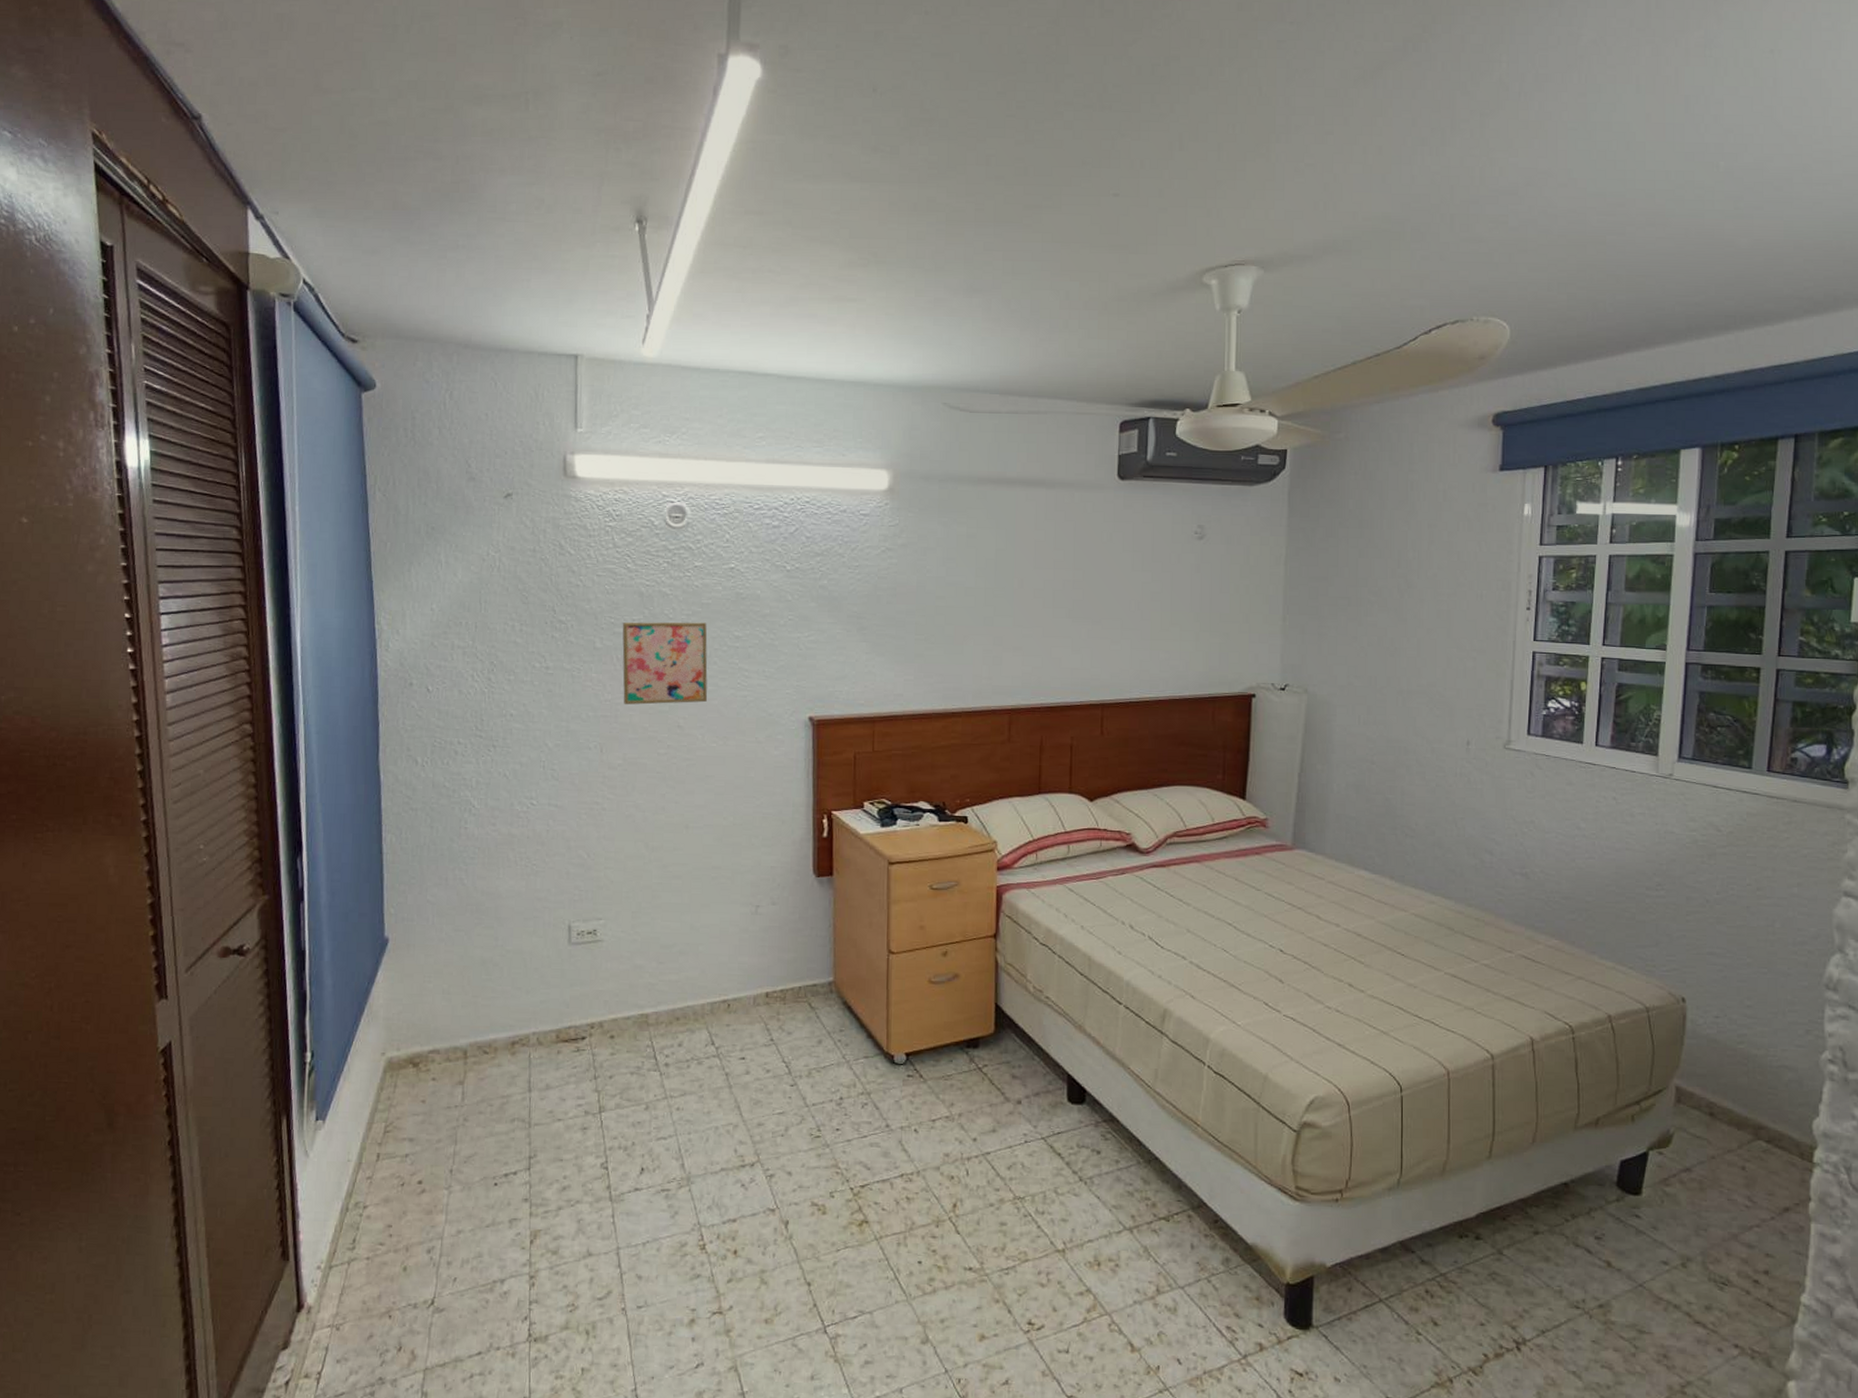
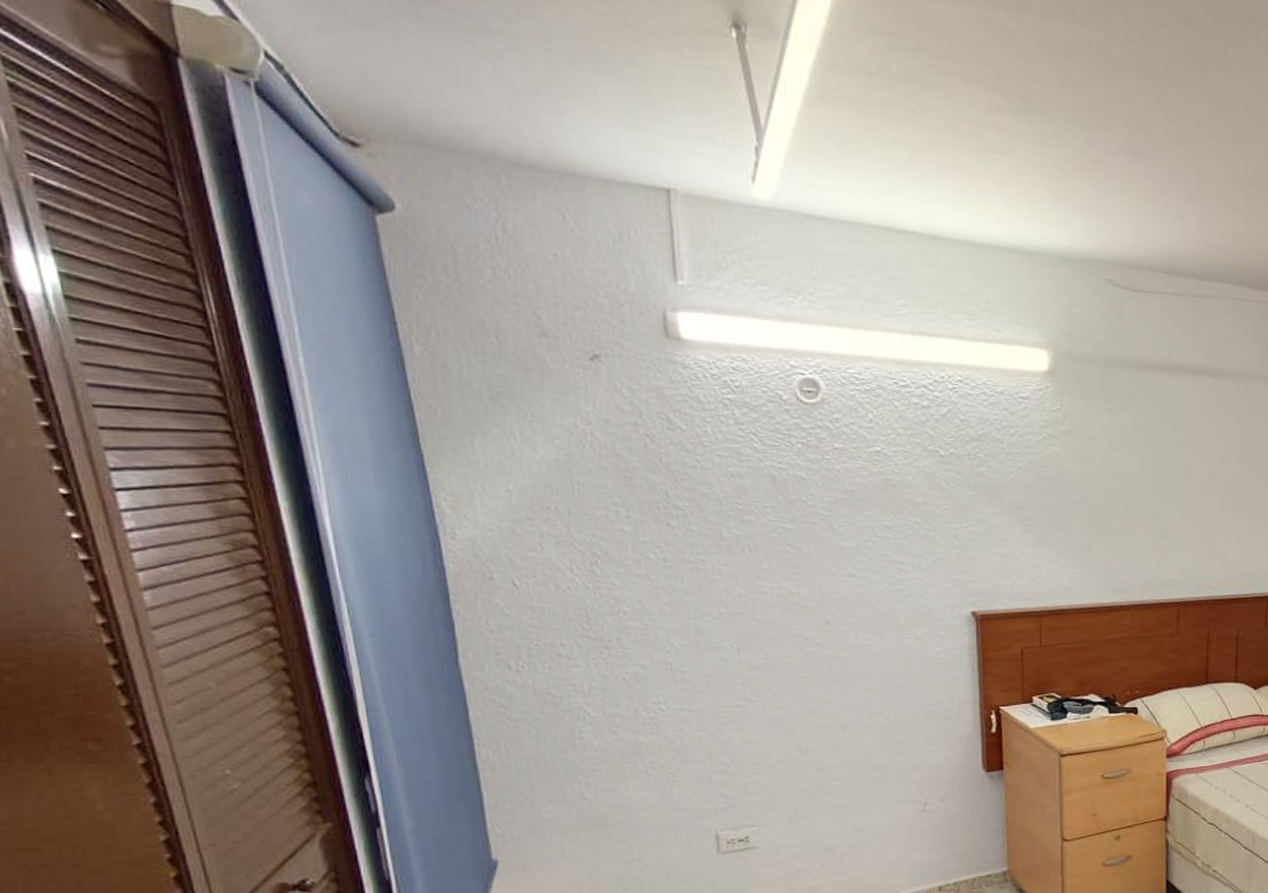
wall art: present [622,622,708,705] -> none [752,509,859,600]

